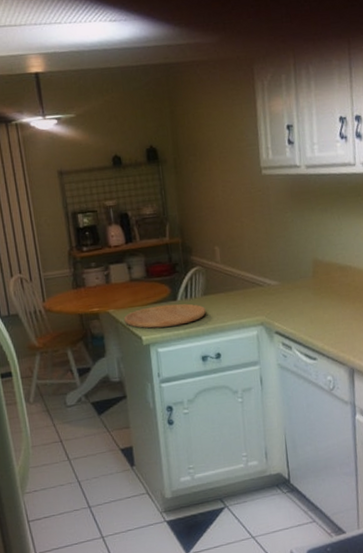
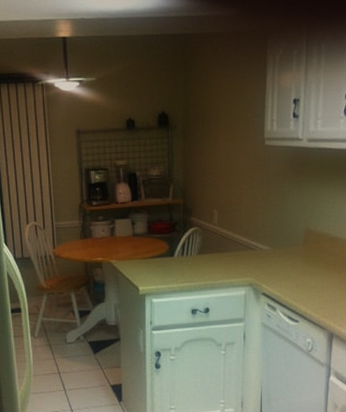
cutting board: present [124,303,207,329] -> none [125,259,200,280]

